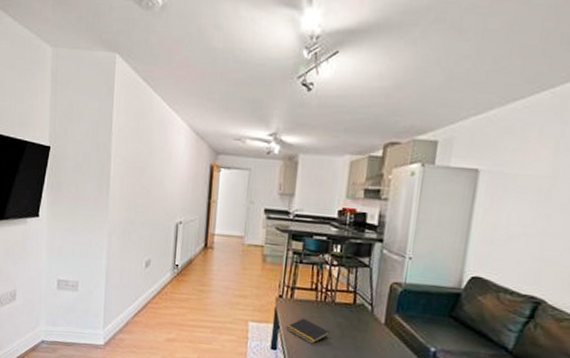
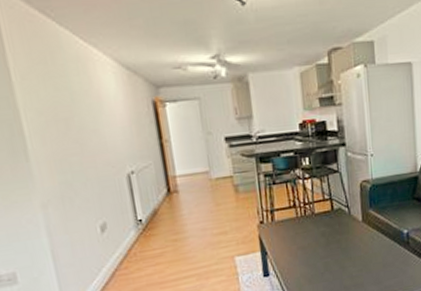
notepad: present [286,318,331,344] -> none [273,237,317,260]

